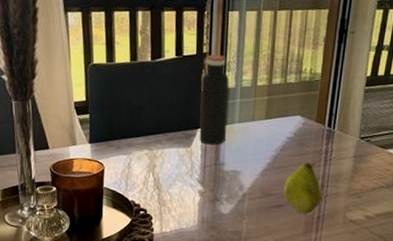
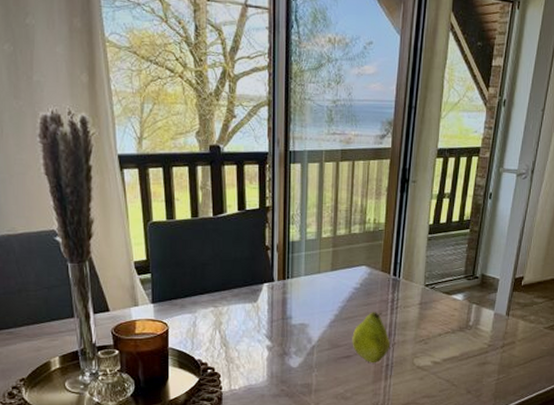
water bottle: present [199,54,229,145] -> none [265,208,294,299]

